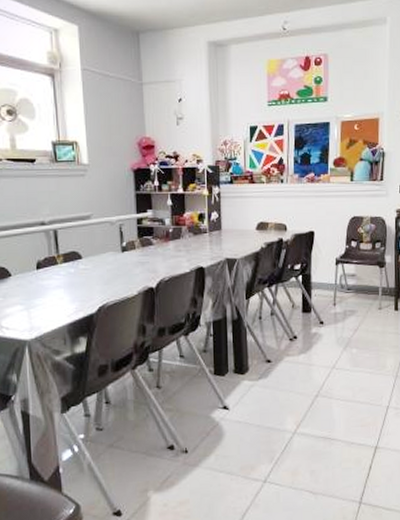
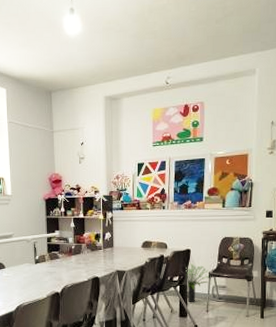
potted plant: none [309,248,338,296] -> present [186,263,211,303]

